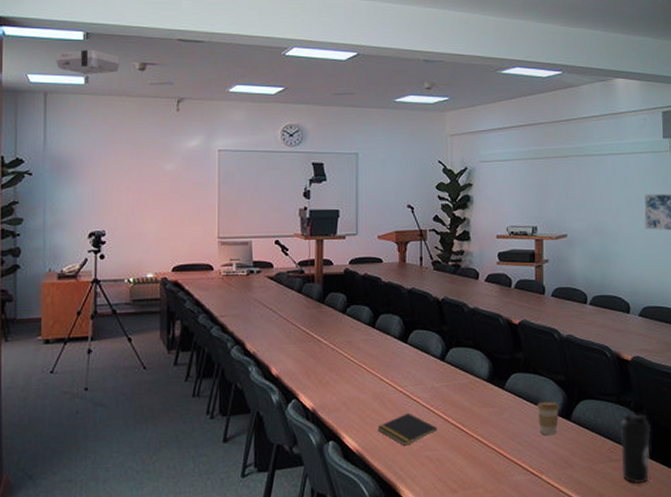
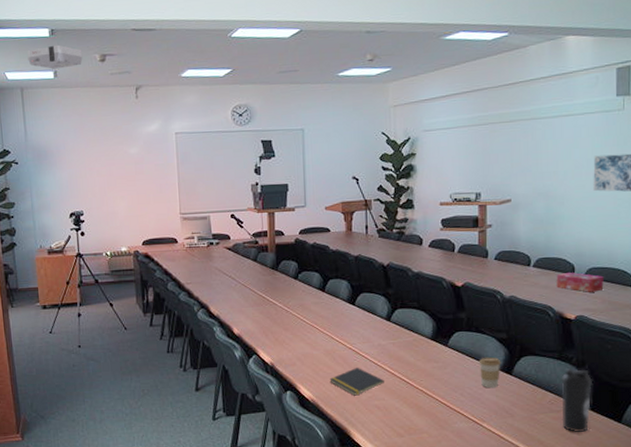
tissue box: none [612,311,658,332] -> present [556,273,604,292]

